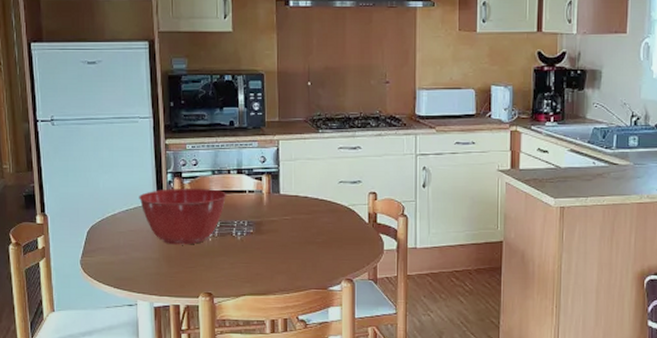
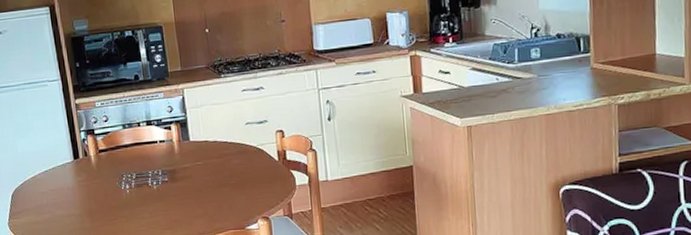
mixing bowl: present [139,187,227,245] -> none [56,142,140,200]

